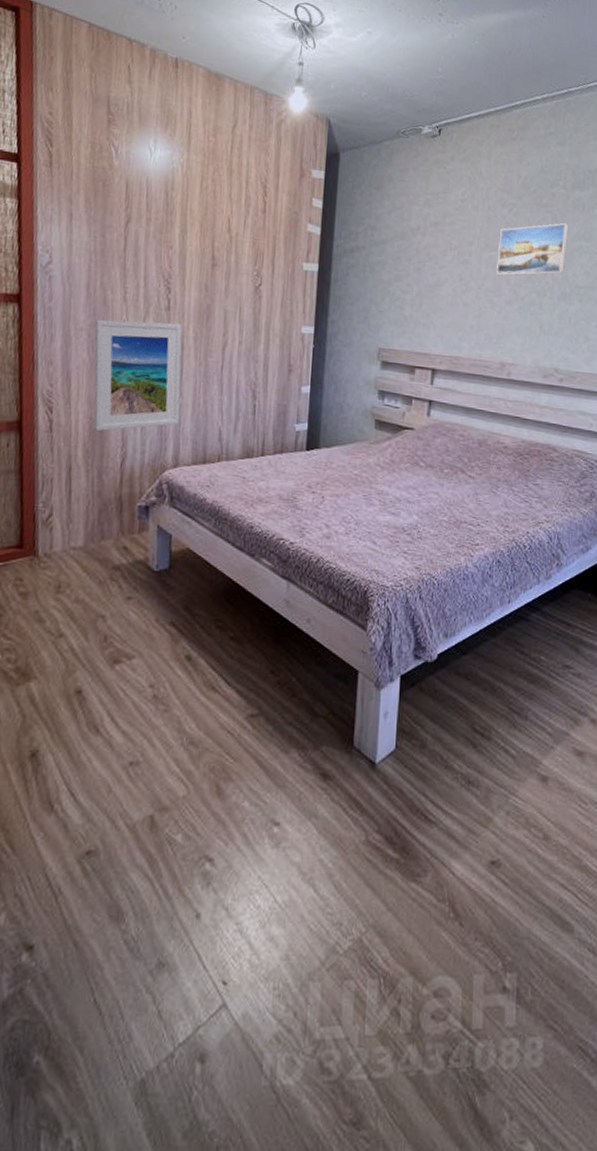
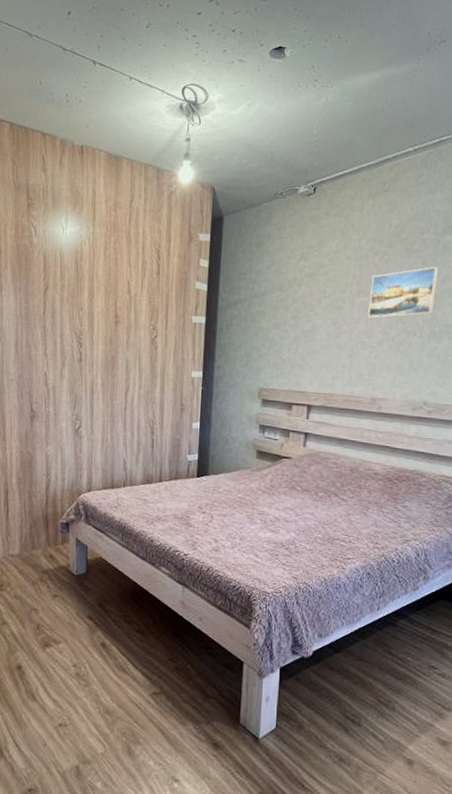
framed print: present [94,319,182,431] -> none [22,371,92,462]

